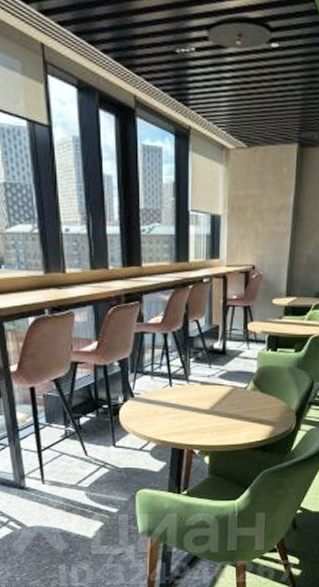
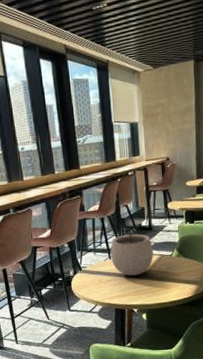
plant pot: none [172,345,225,409] -> present [110,224,153,276]

